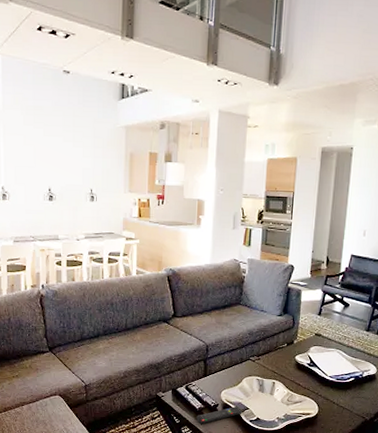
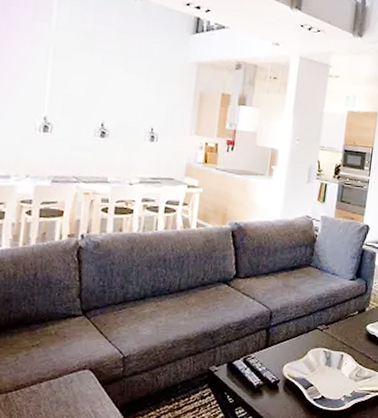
remote control: present [196,406,243,423] -> none [253,382,306,403]

